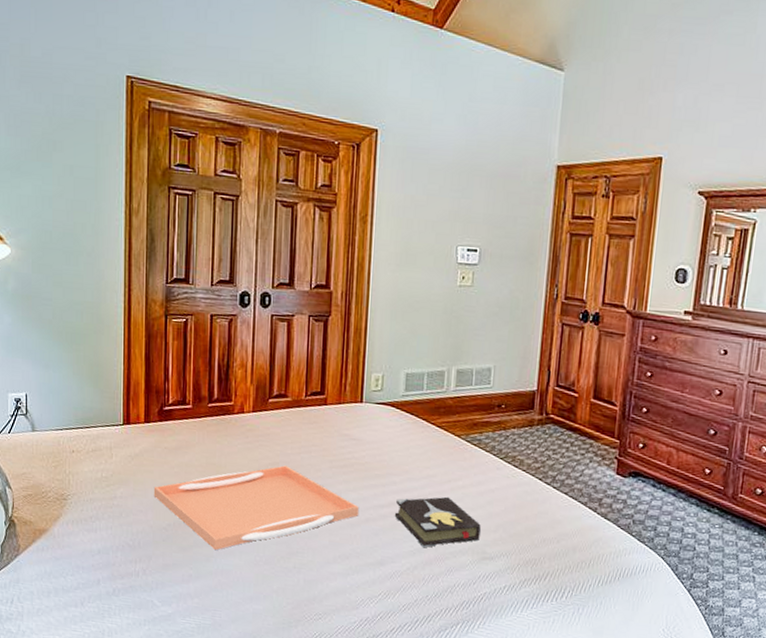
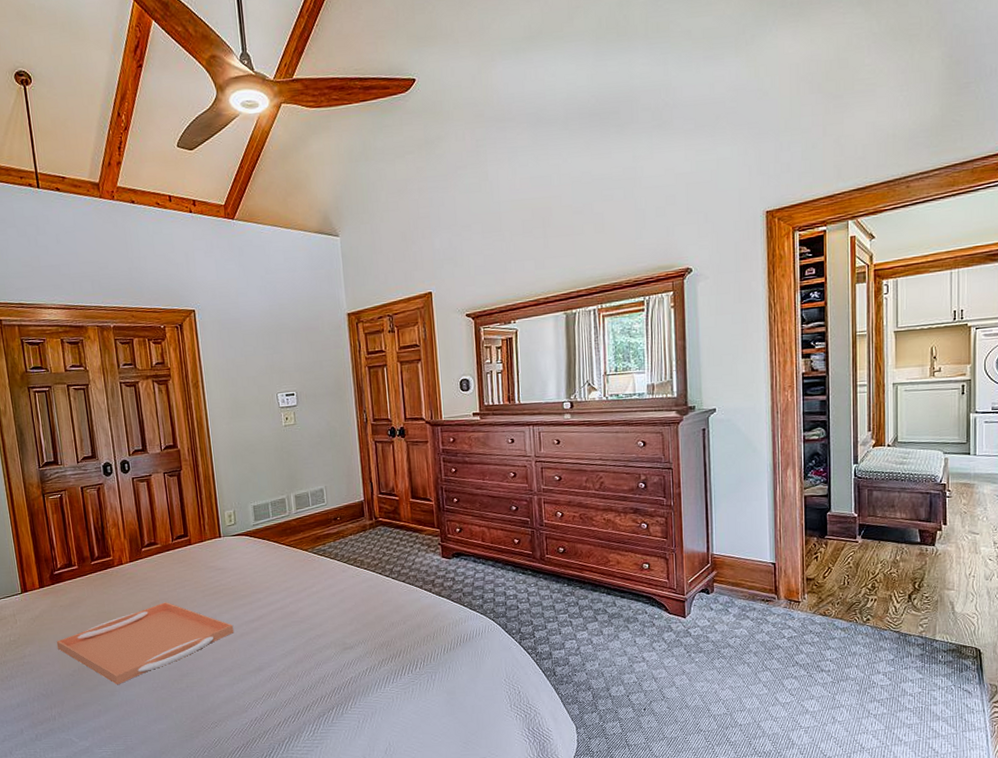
hardback book: present [394,496,481,548] -> none [263,602,339,650]

